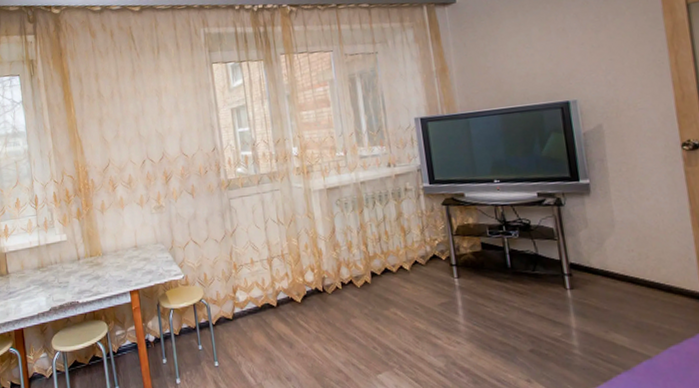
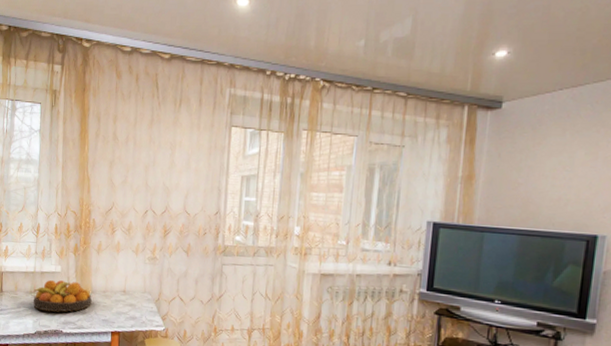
fruit bowl: none [42,247,104,285] -> present [33,280,92,312]

